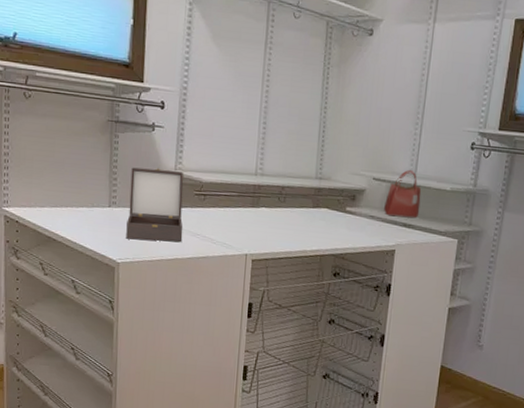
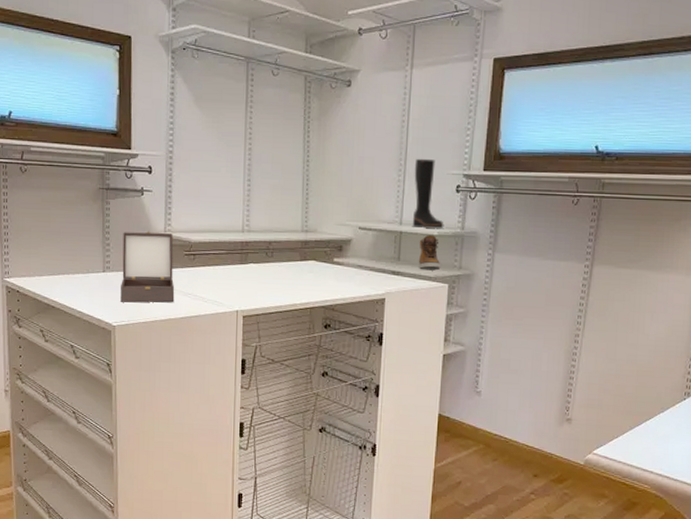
handbag: present [383,169,422,219] -> none [370,216,409,266]
boot: none [426,113,457,185] -> present [412,158,444,229]
boot: none [429,189,452,226] -> present [418,234,441,271]

